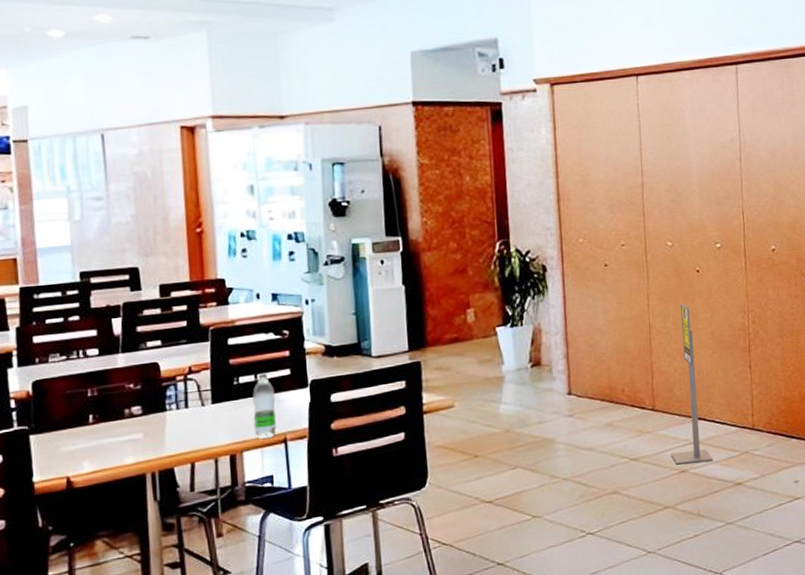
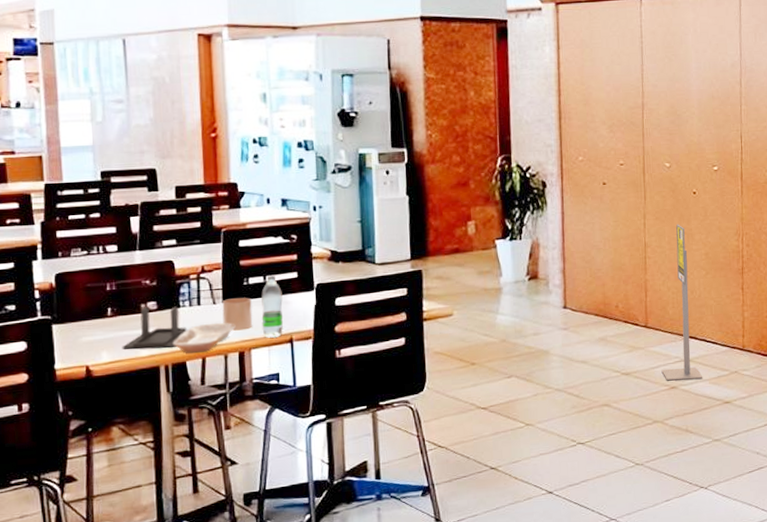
napkin holder: none [105,410,174,458] -> present [122,306,187,349]
tray: none [159,425,226,459] -> present [172,322,236,353]
mug: none [211,398,244,433] -> present [222,298,253,331]

